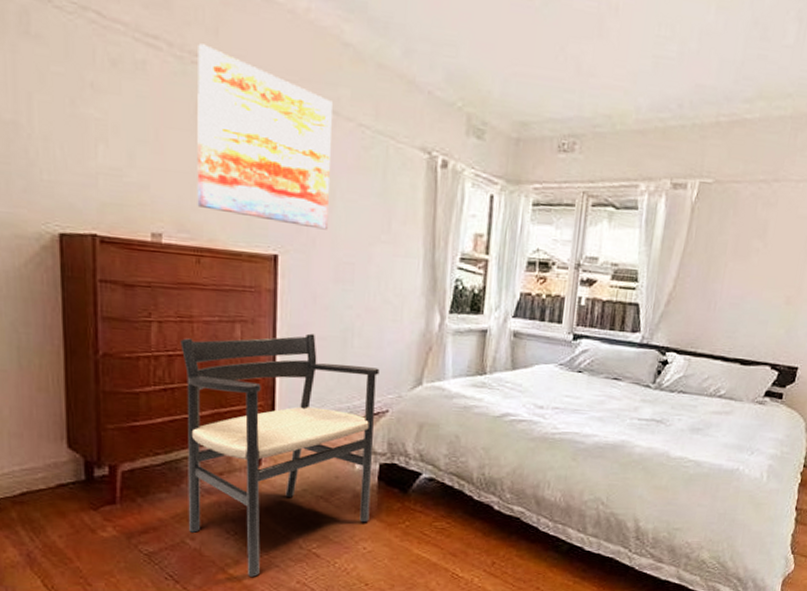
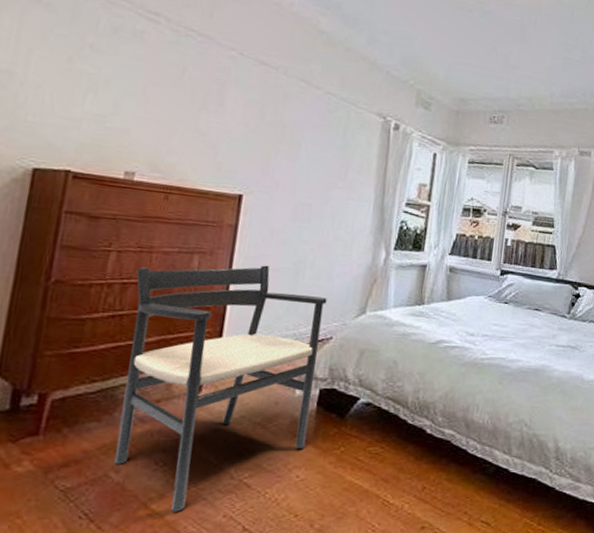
wall art: present [197,43,332,230] -> none [173,22,305,176]

